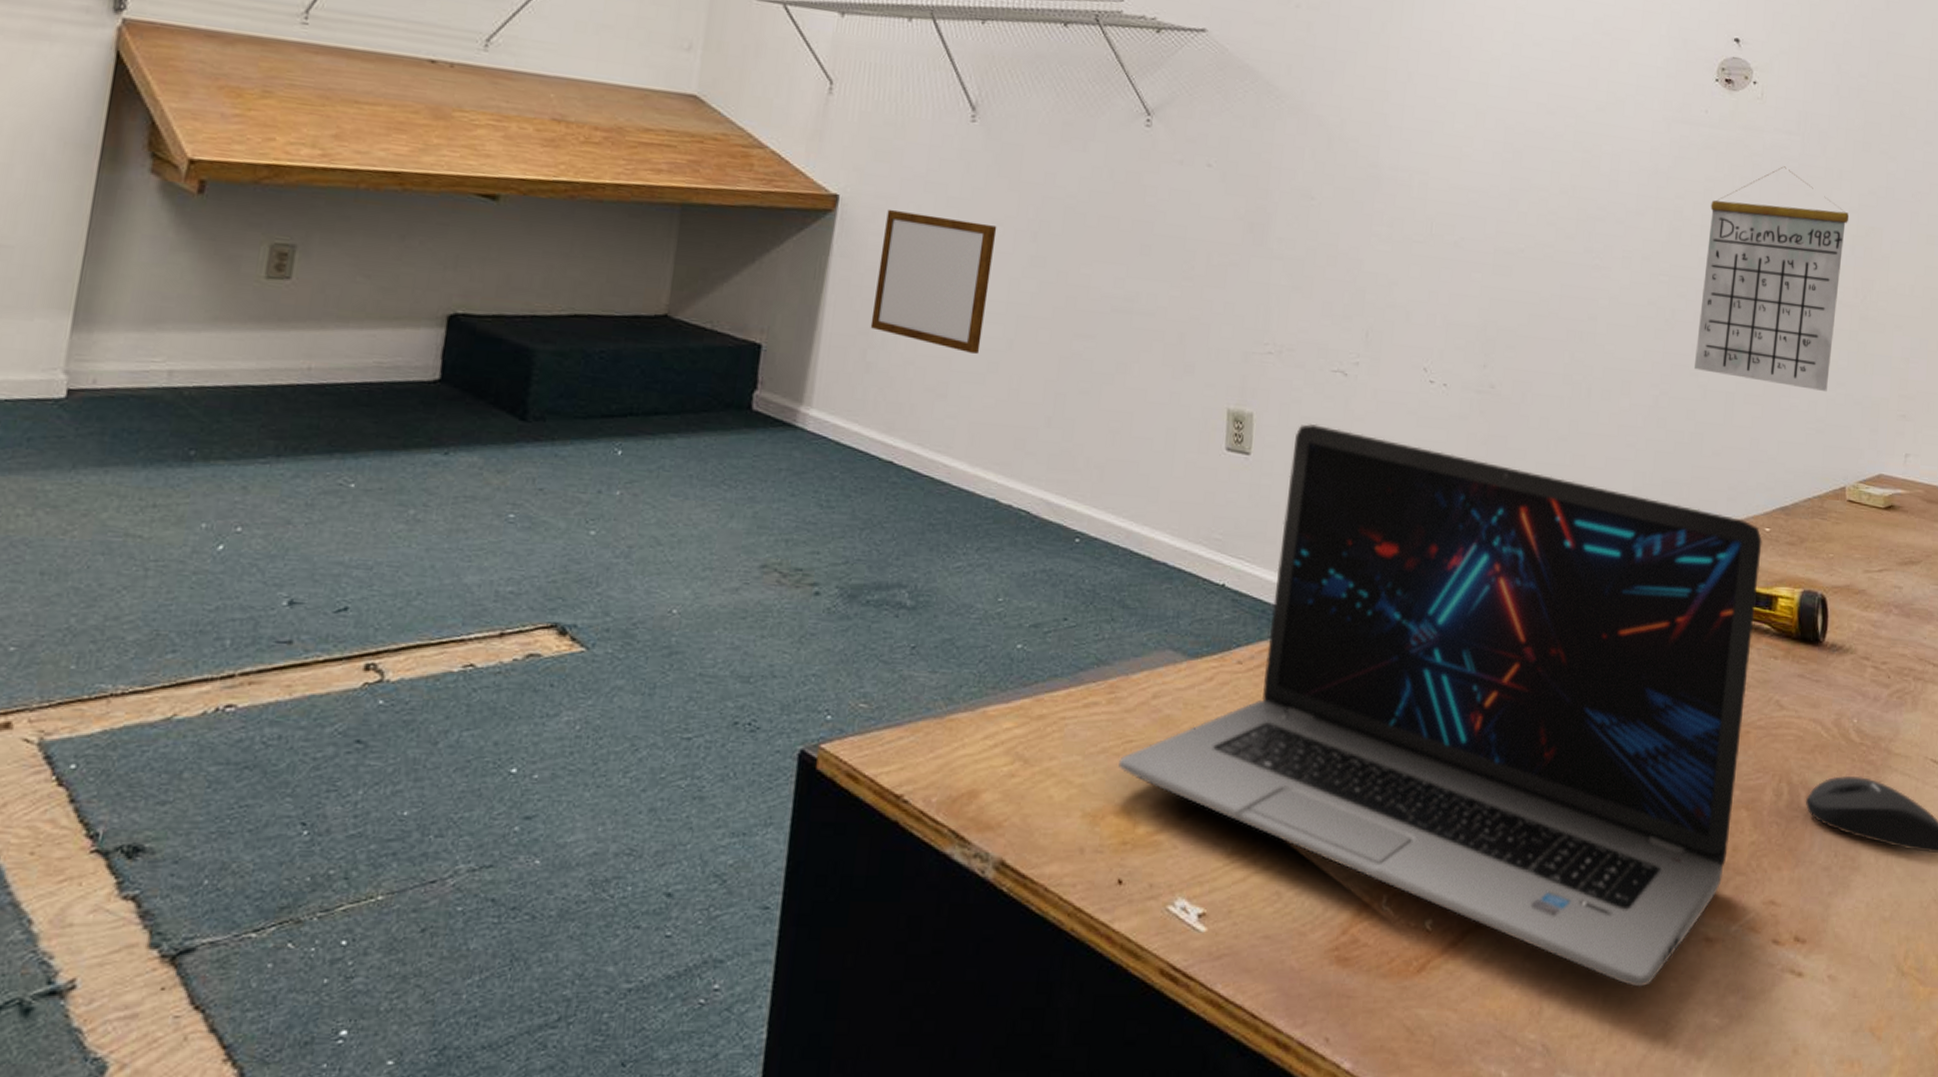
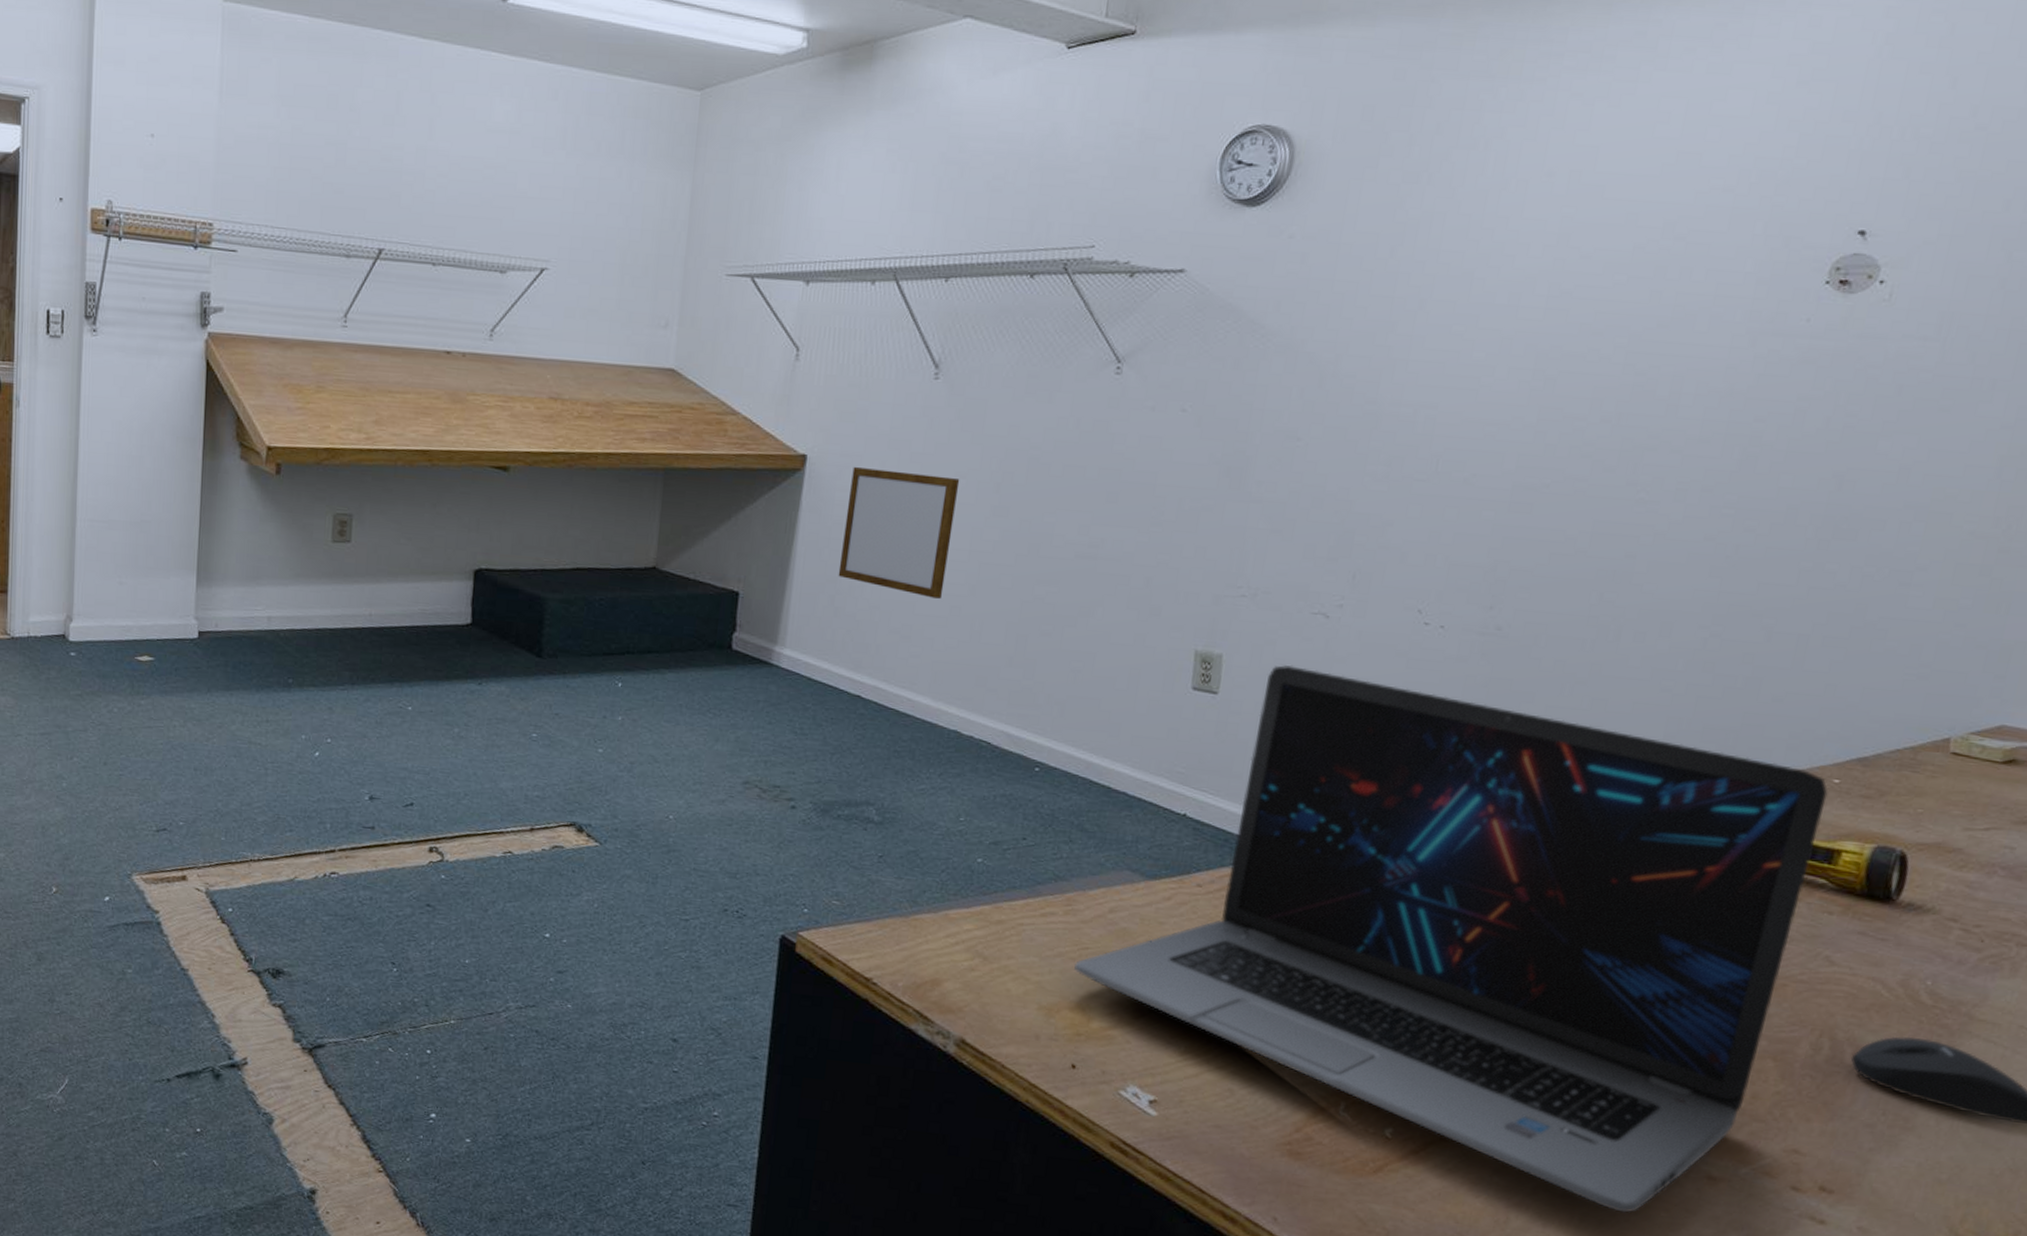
calendar: present [1694,166,1849,391] -> none [1758,378,1999,634]

